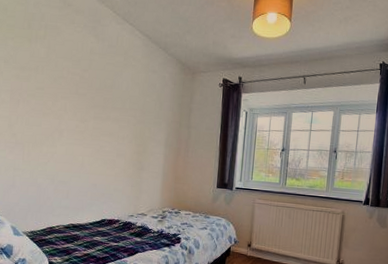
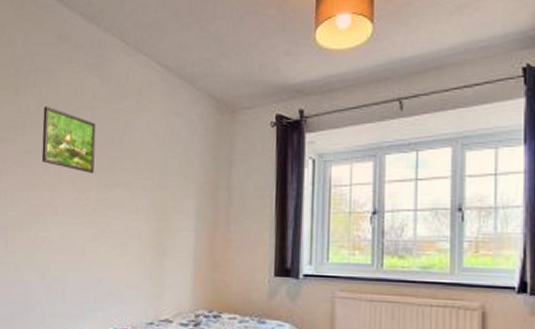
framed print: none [50,55,93,108] -> present [41,106,96,173]

